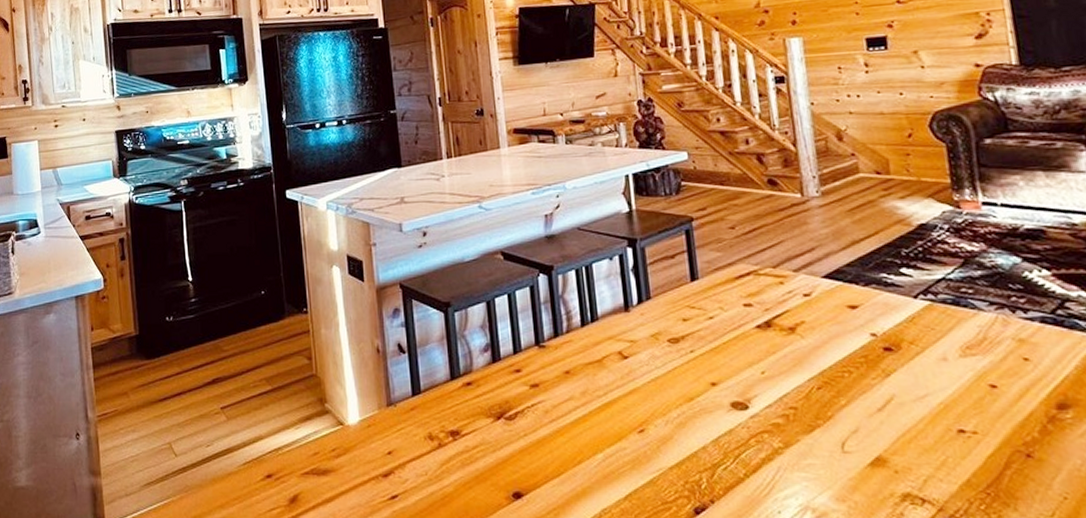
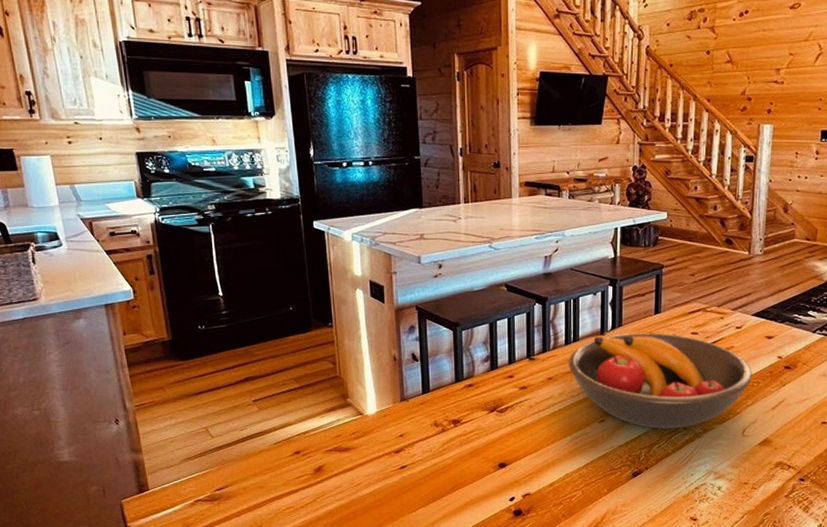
fruit bowl: none [587,306,841,442] -> present [568,333,753,429]

